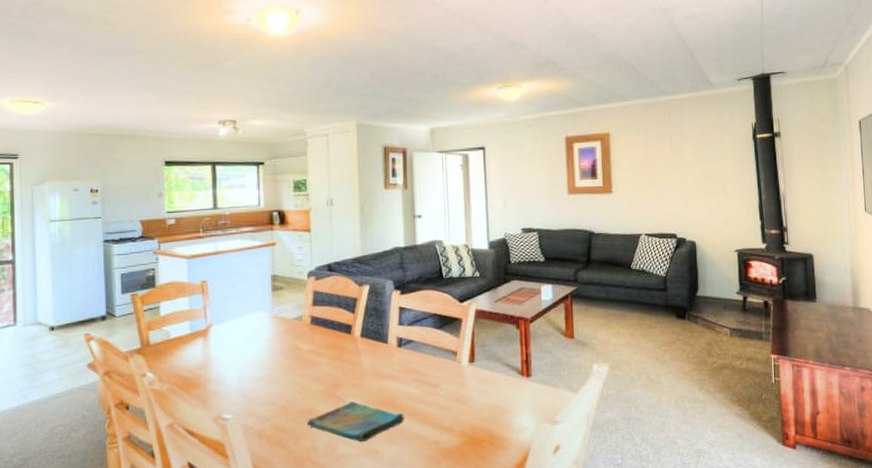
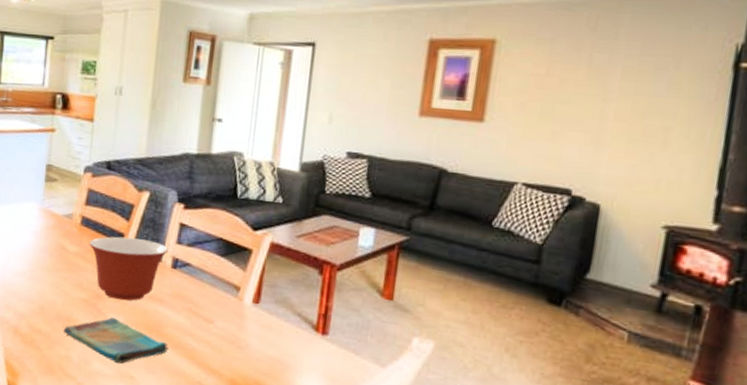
mixing bowl: none [321,327,393,385] -> present [89,236,169,301]

